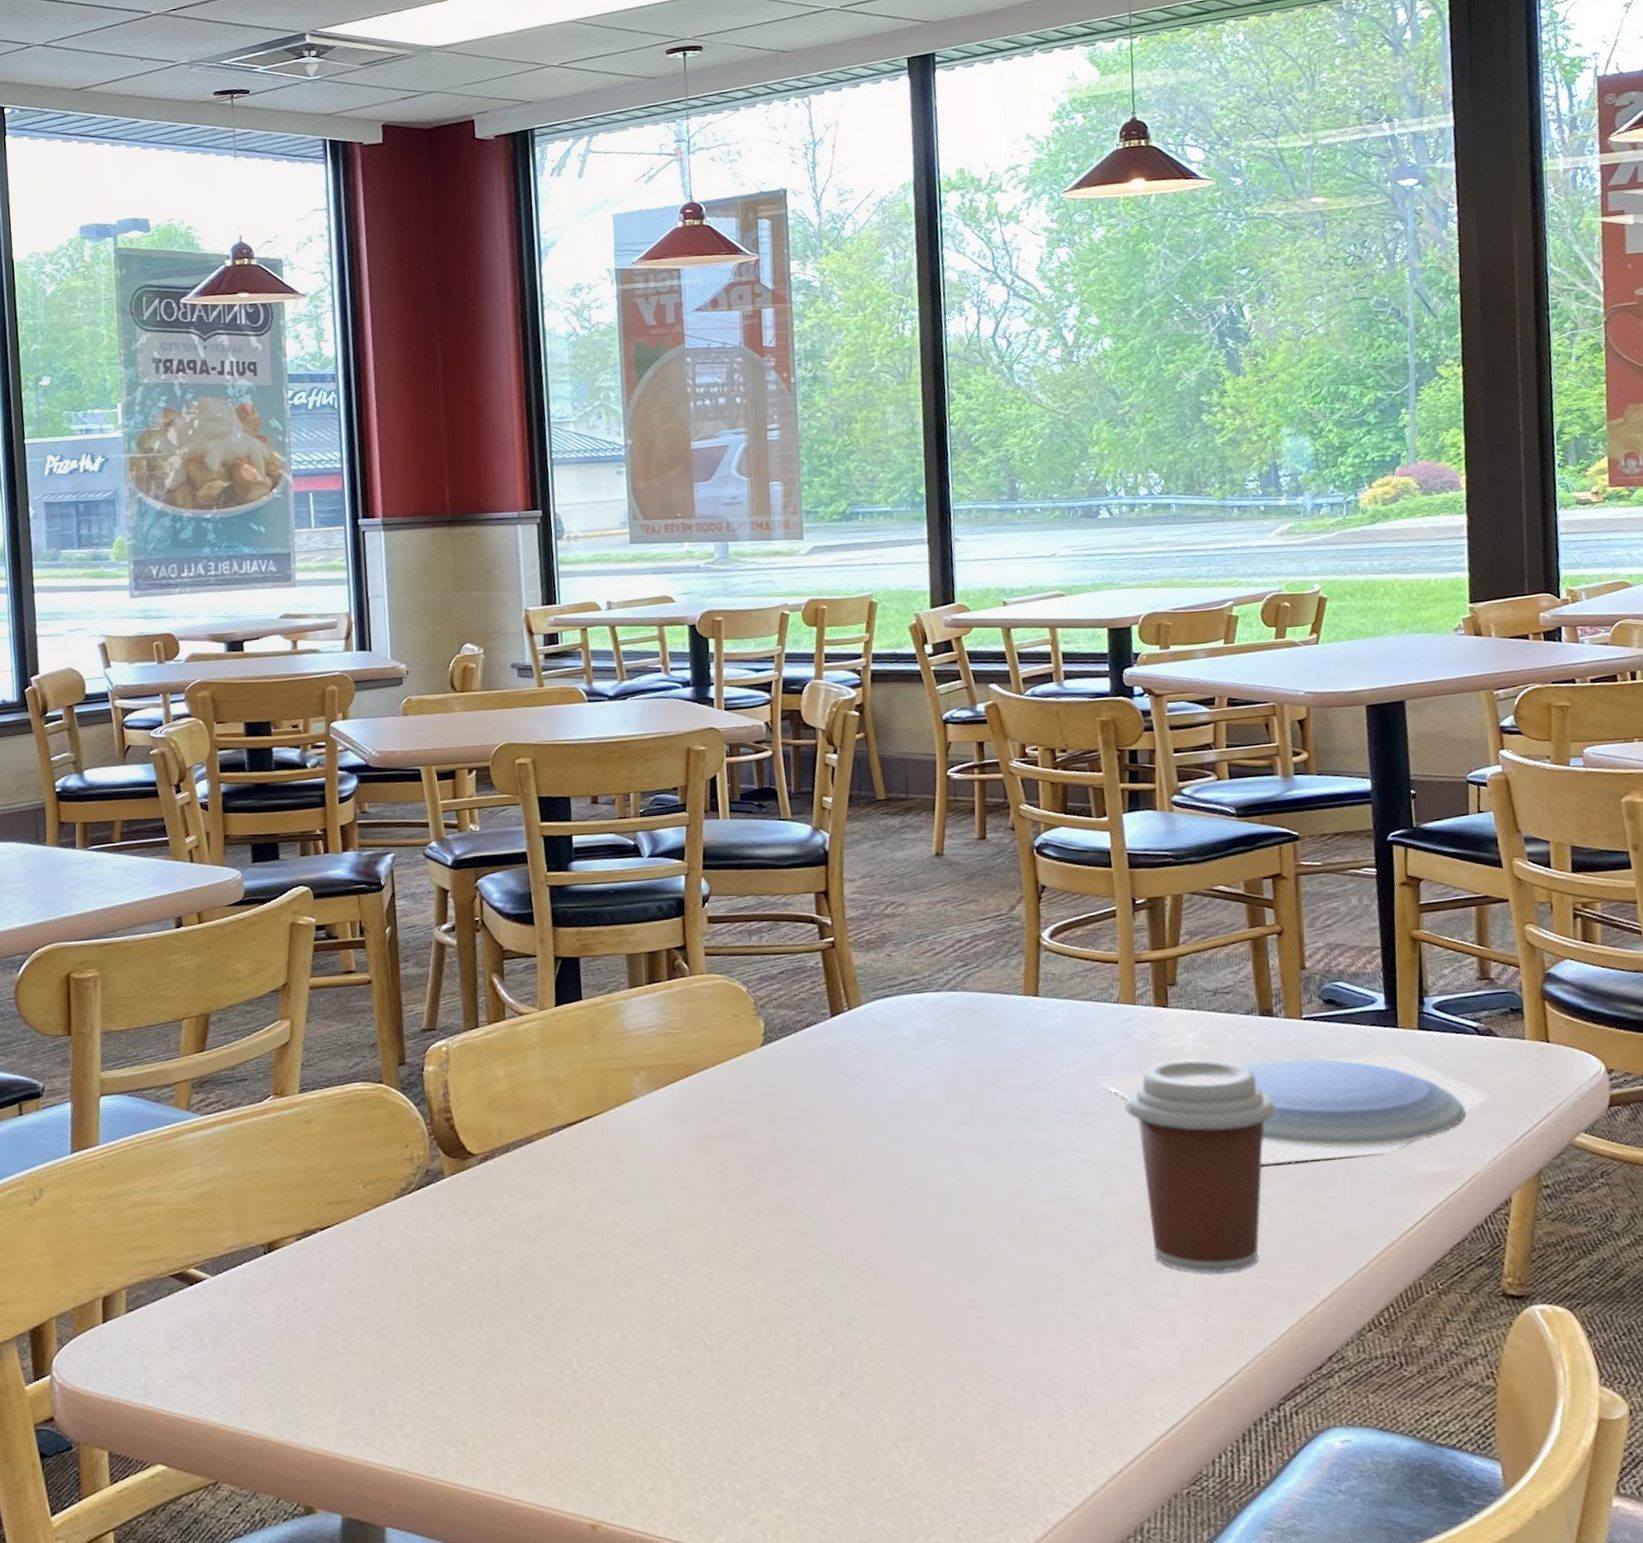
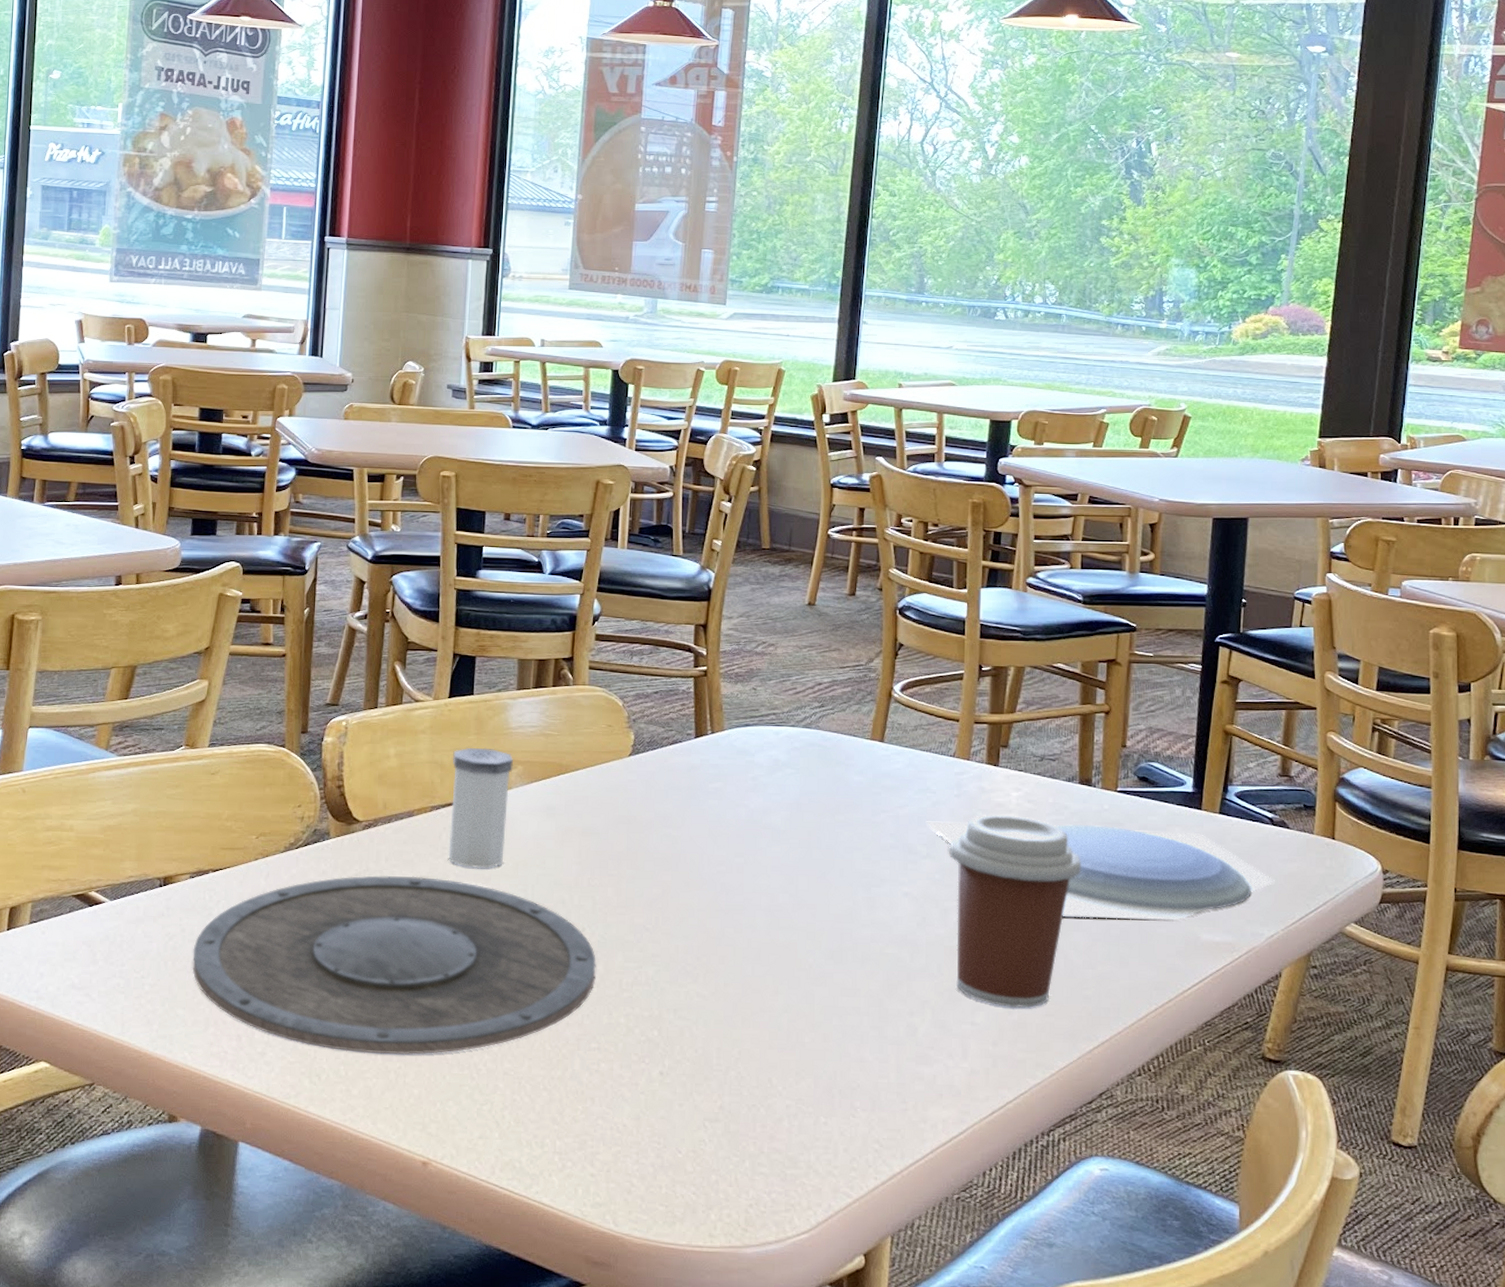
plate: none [309,1207,756,1412] -> present [192,875,596,1055]
salt shaker: none [567,1056,639,1192] -> present [448,747,513,869]

